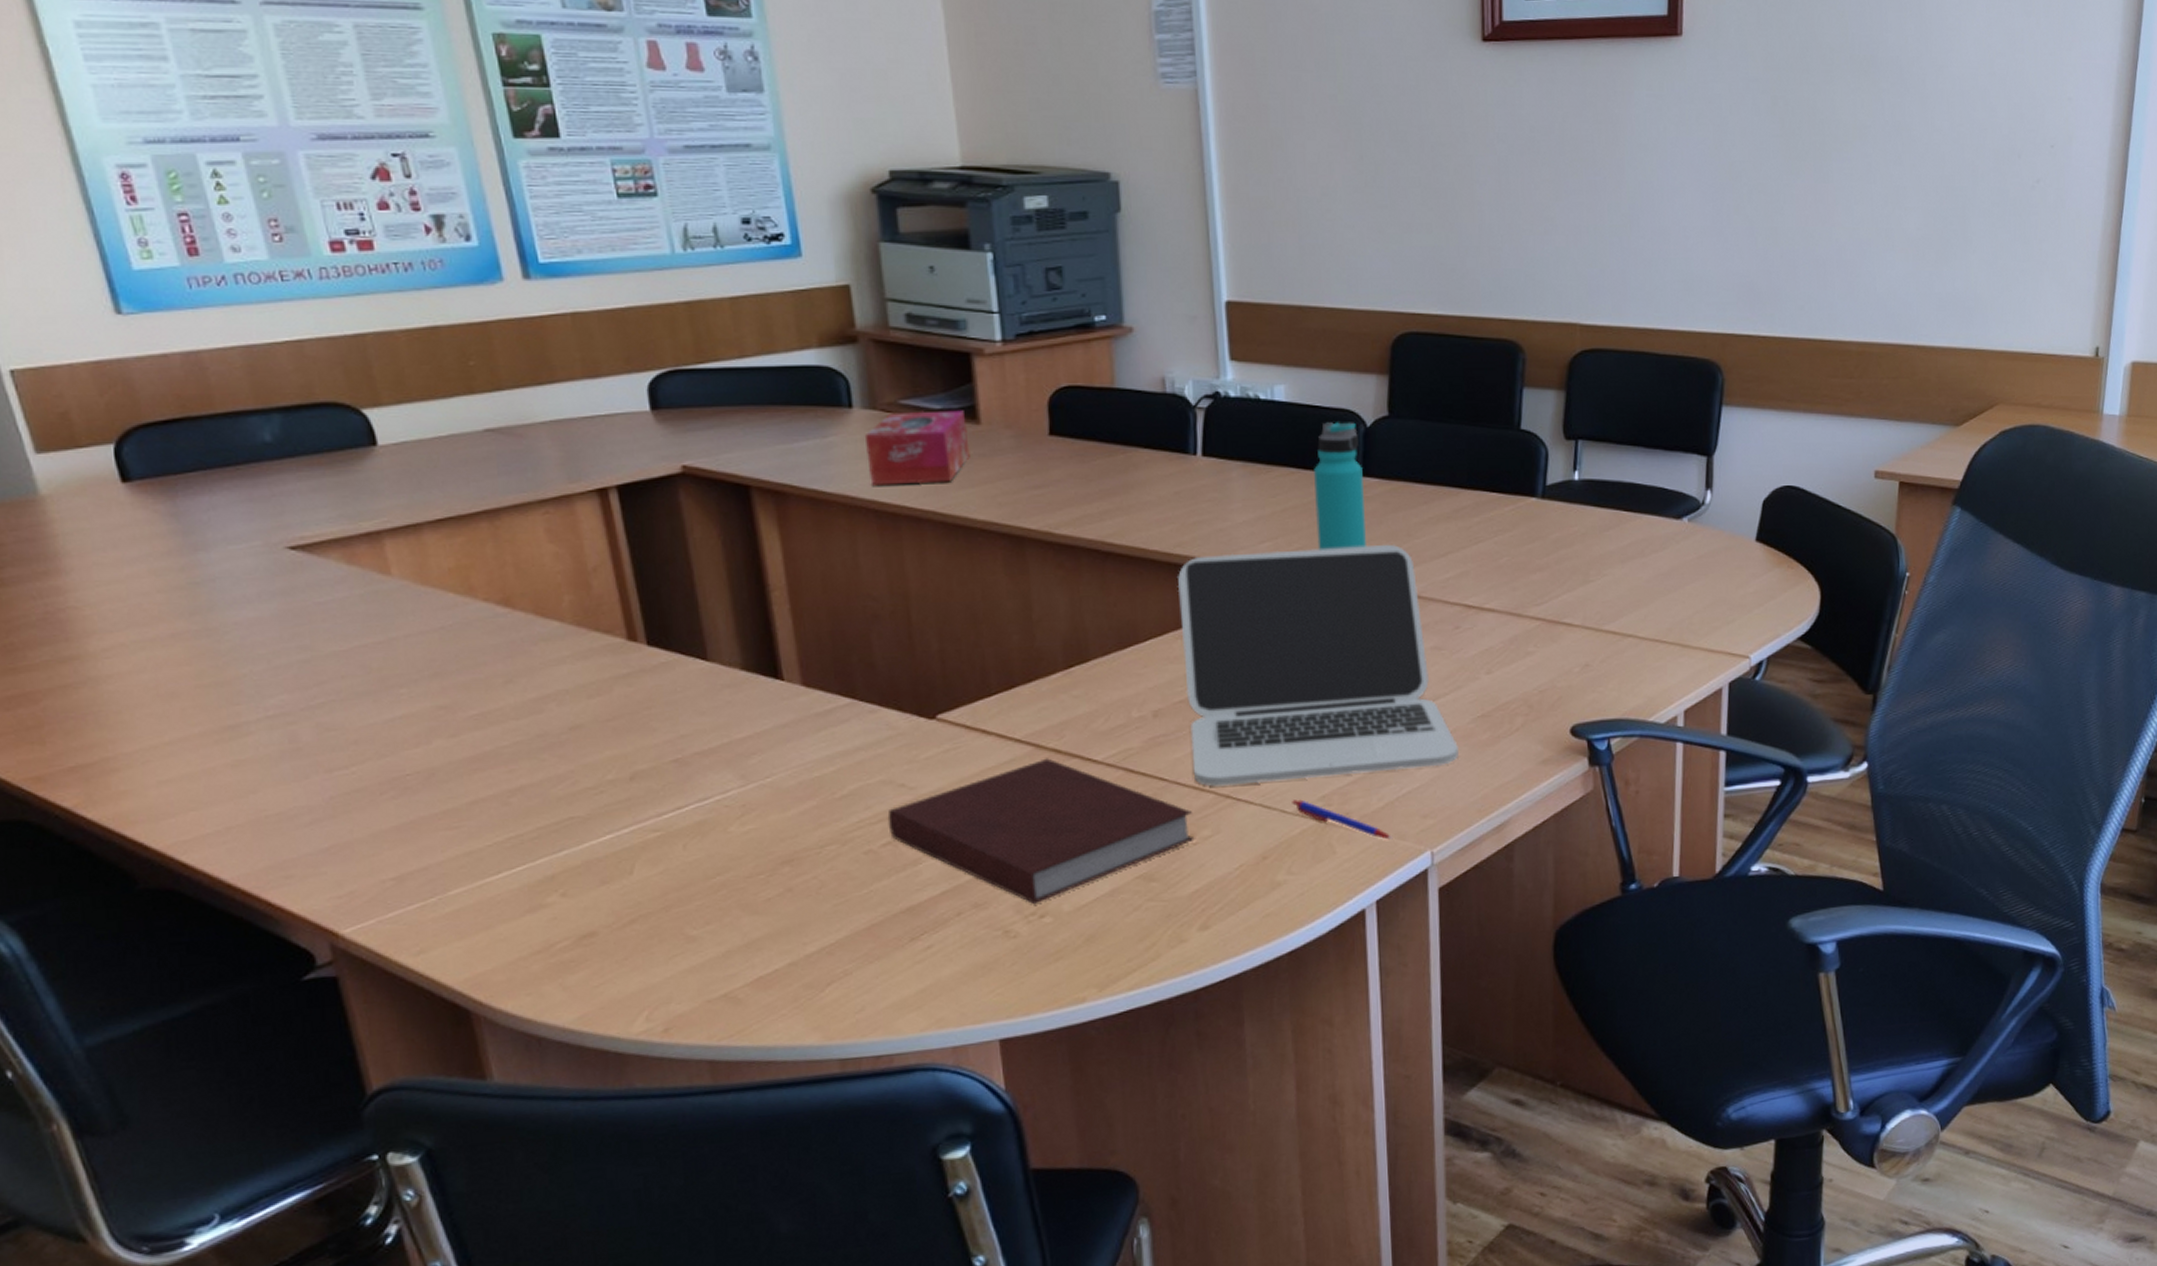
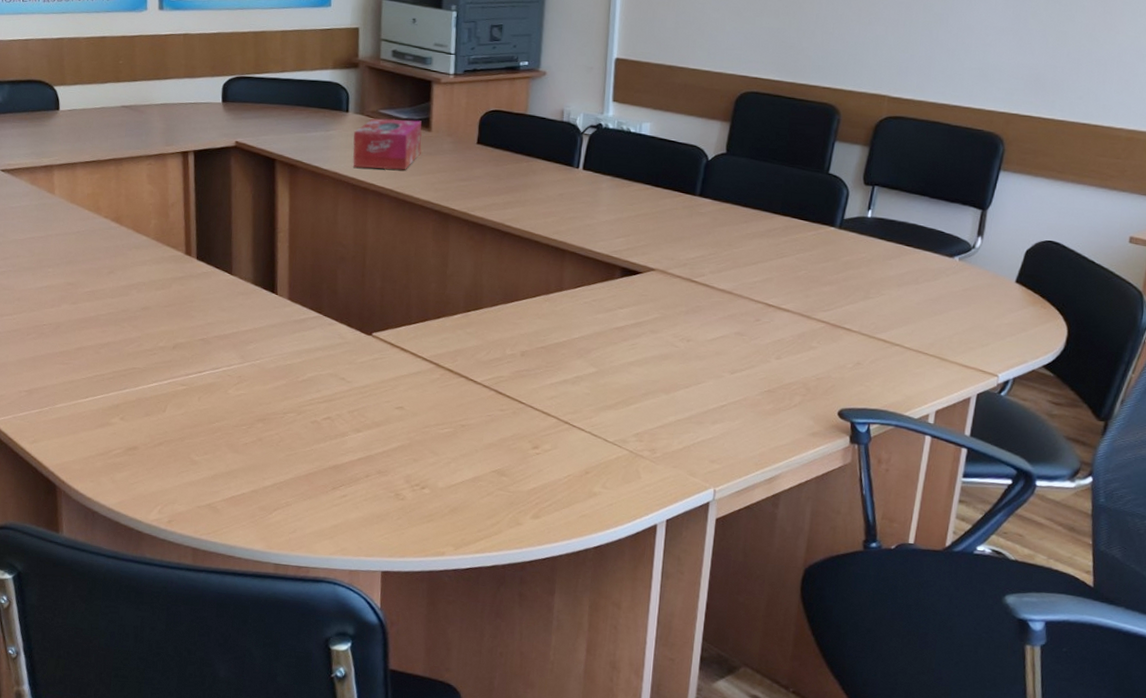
notebook: present [887,758,1195,904] -> none [329,374,539,478]
laptop: present [1177,544,1459,787] -> none [544,243,746,424]
pen: present [1292,799,1393,840] -> none [613,433,686,475]
water bottle: present [1314,422,1366,550] -> none [658,154,701,251]

